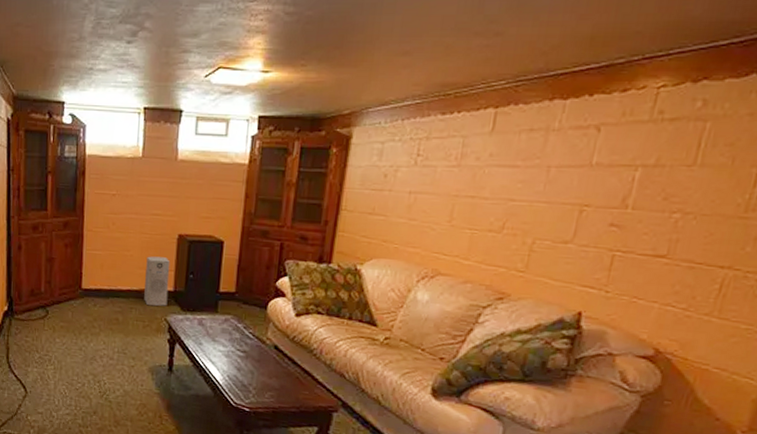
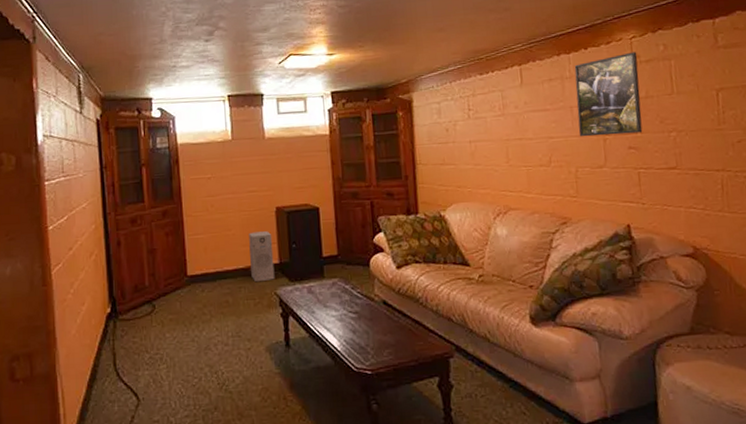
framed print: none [549,105,662,209] -> present [574,52,643,137]

